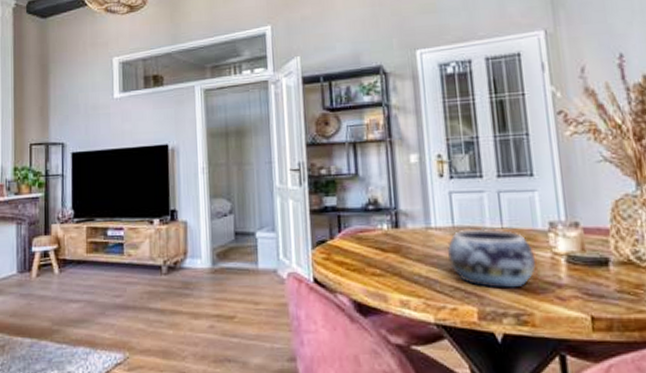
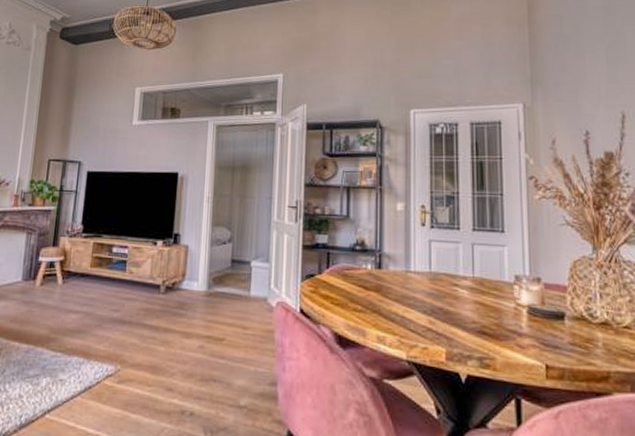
decorative bowl: present [447,228,536,289] -> none [423,276,501,334]

